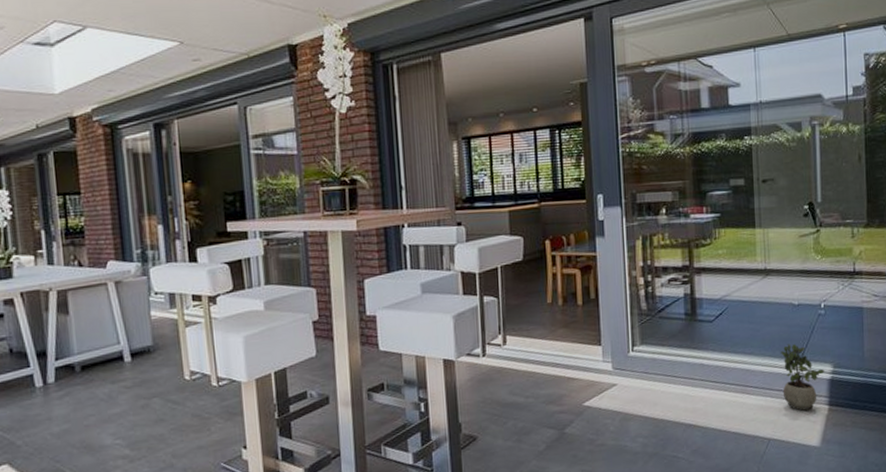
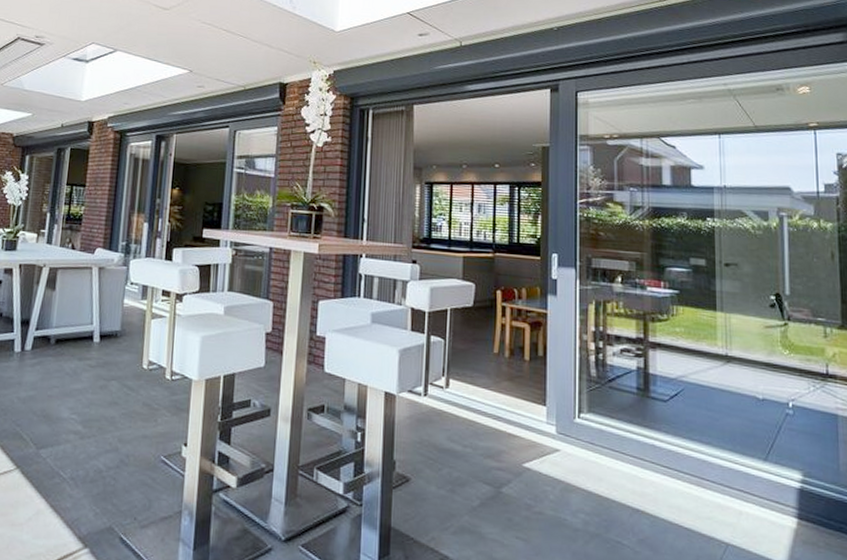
potted plant: present [780,343,825,411] -> none [741,440,793,519]

